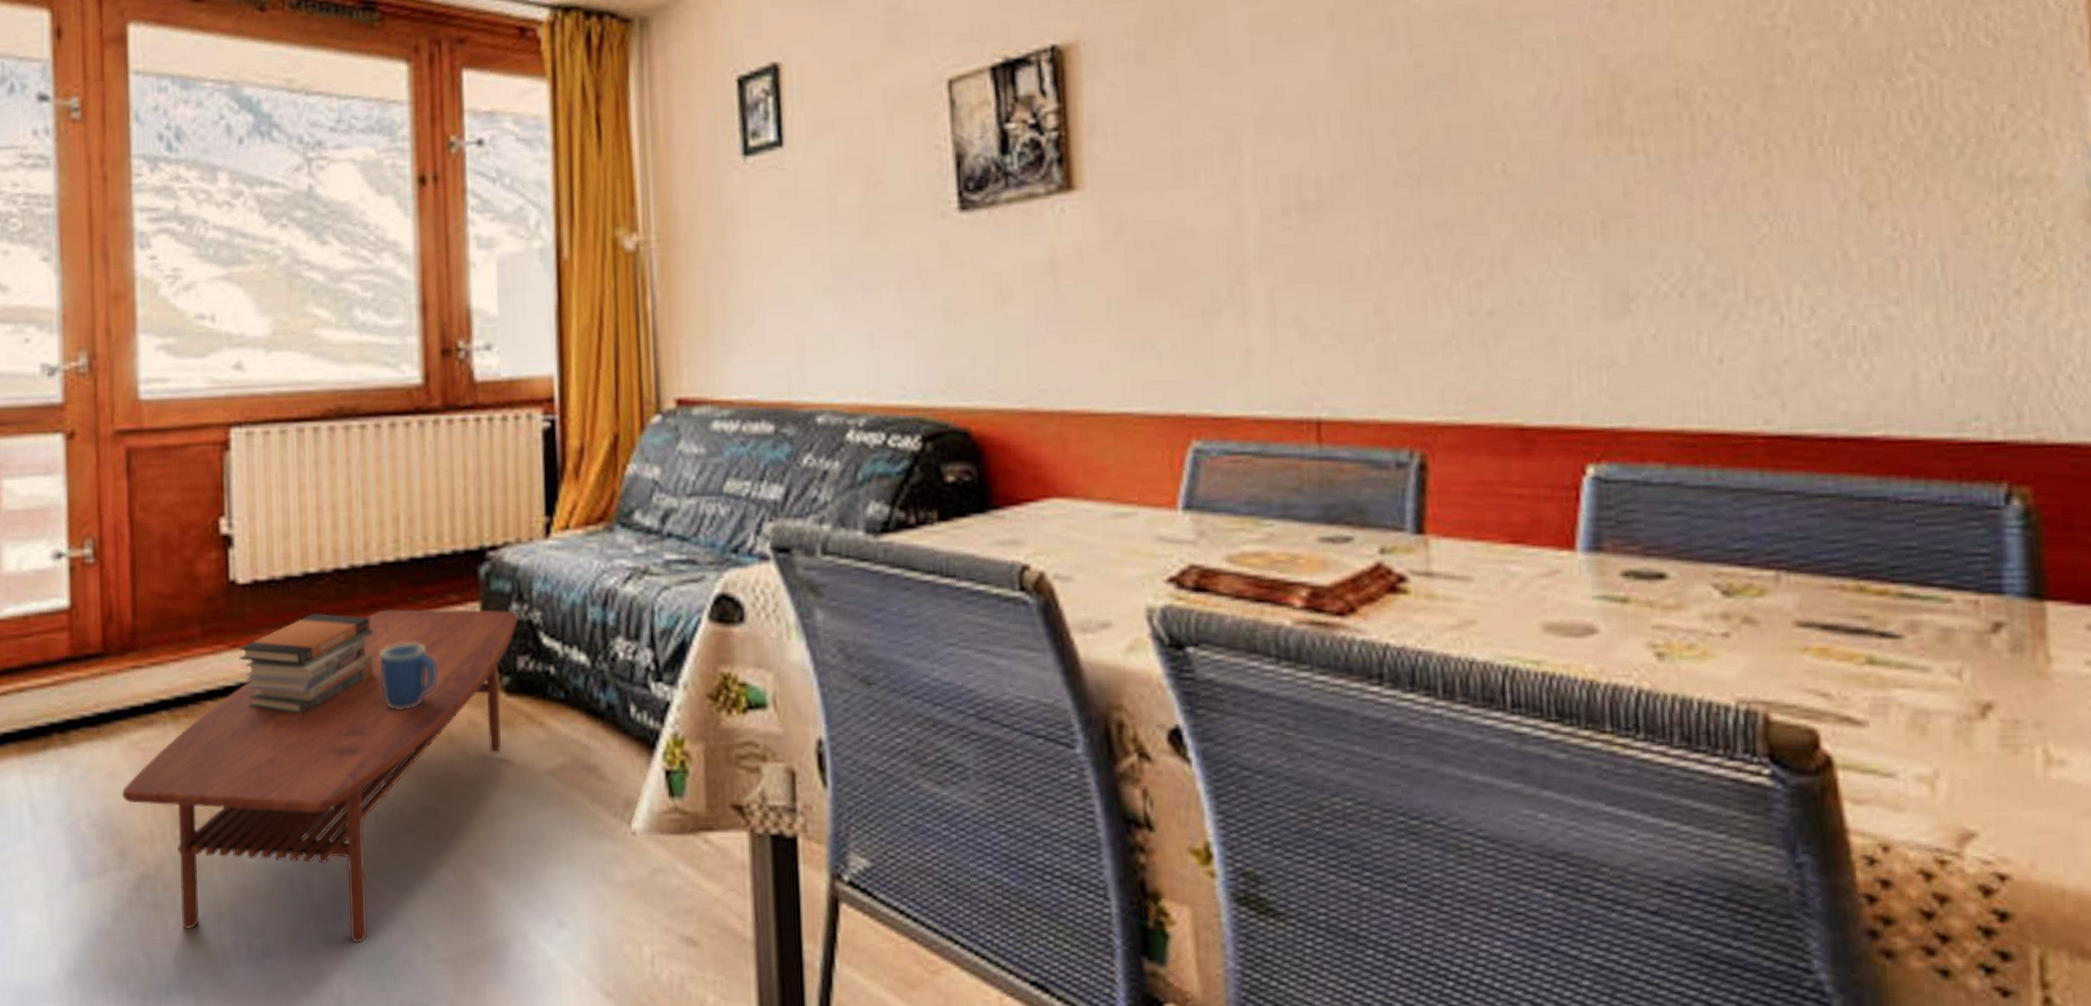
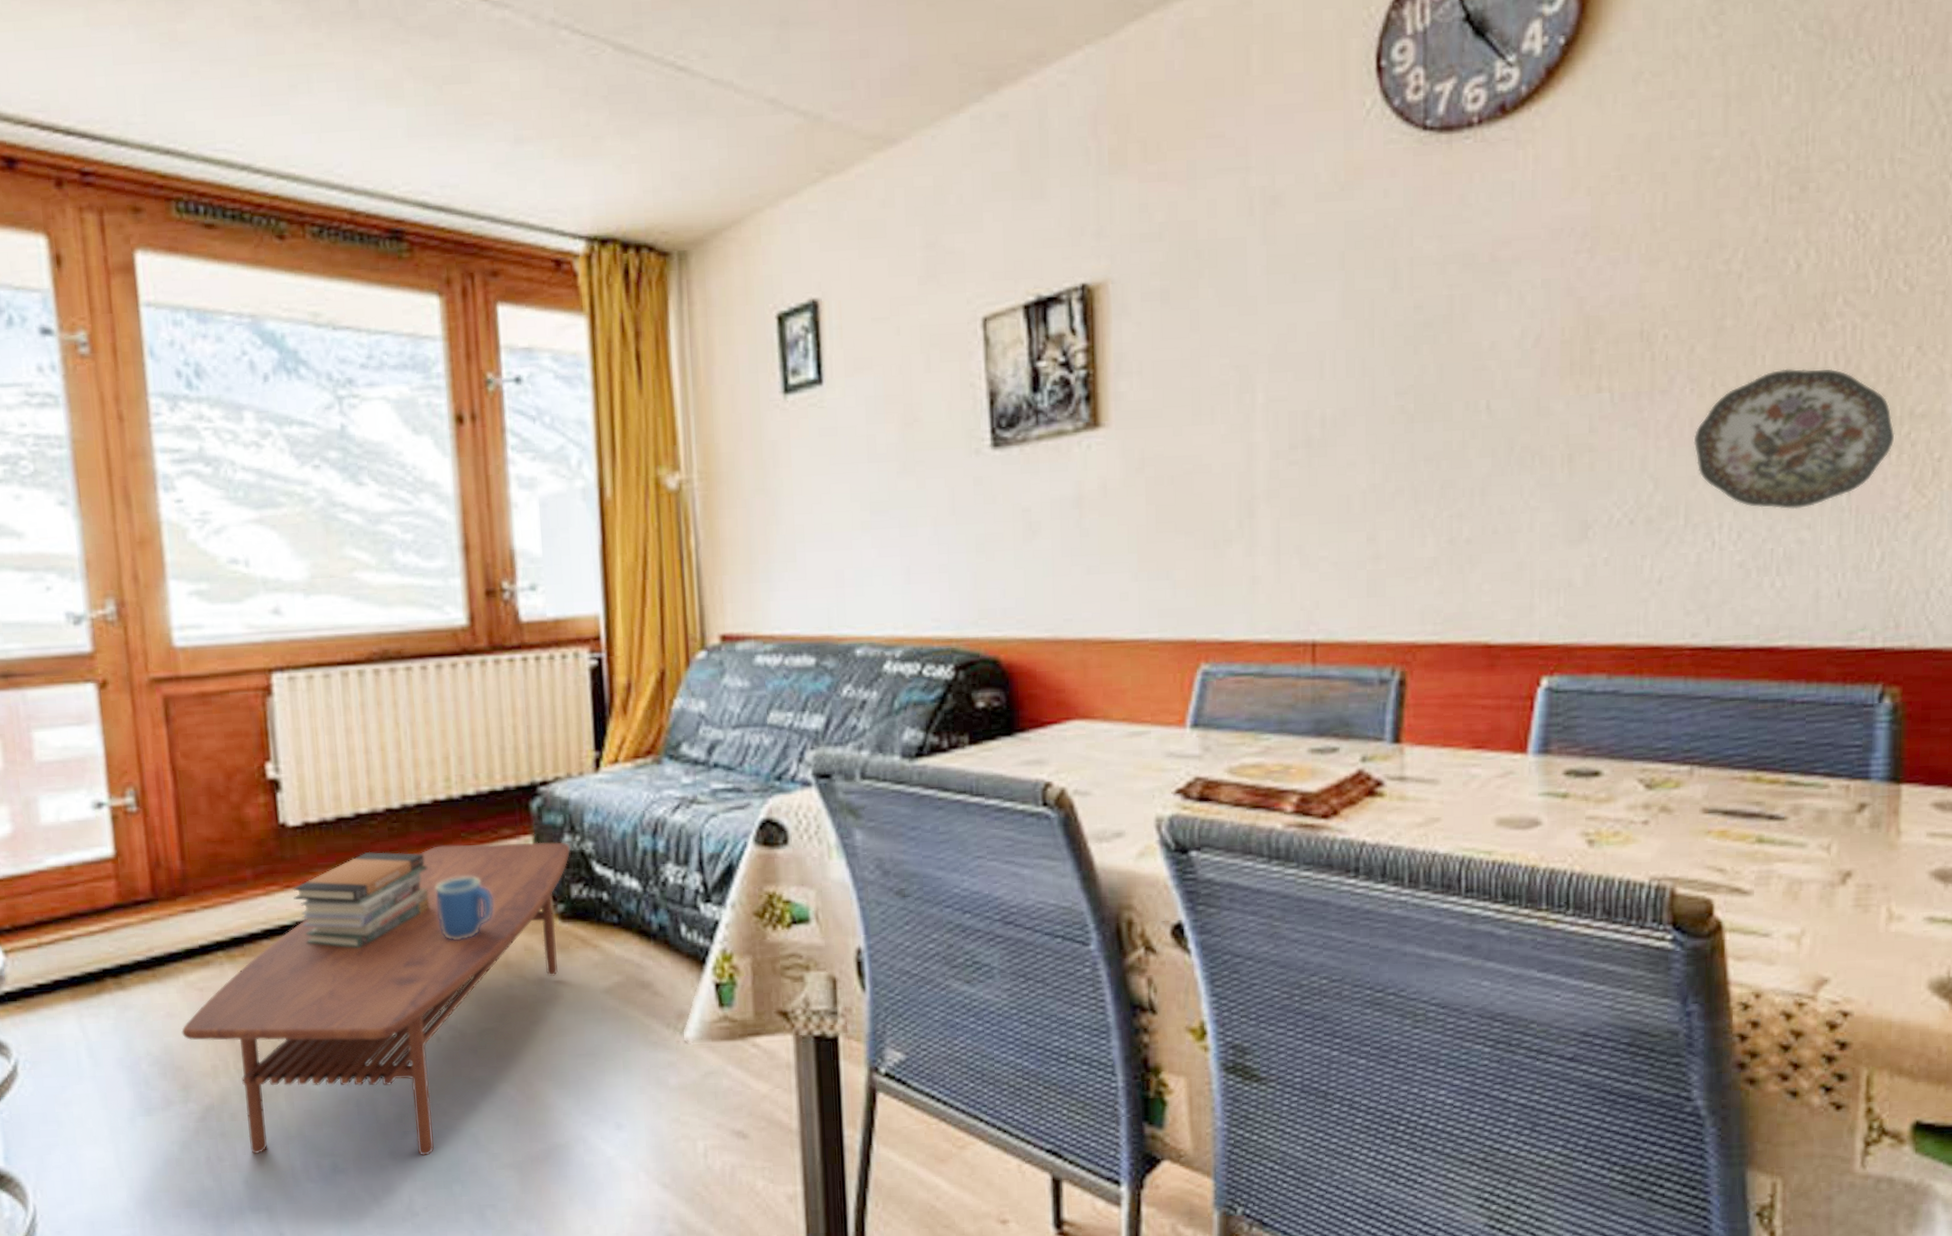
decorative plate: none [1747,128,1993,283] -> present [1693,368,1895,510]

